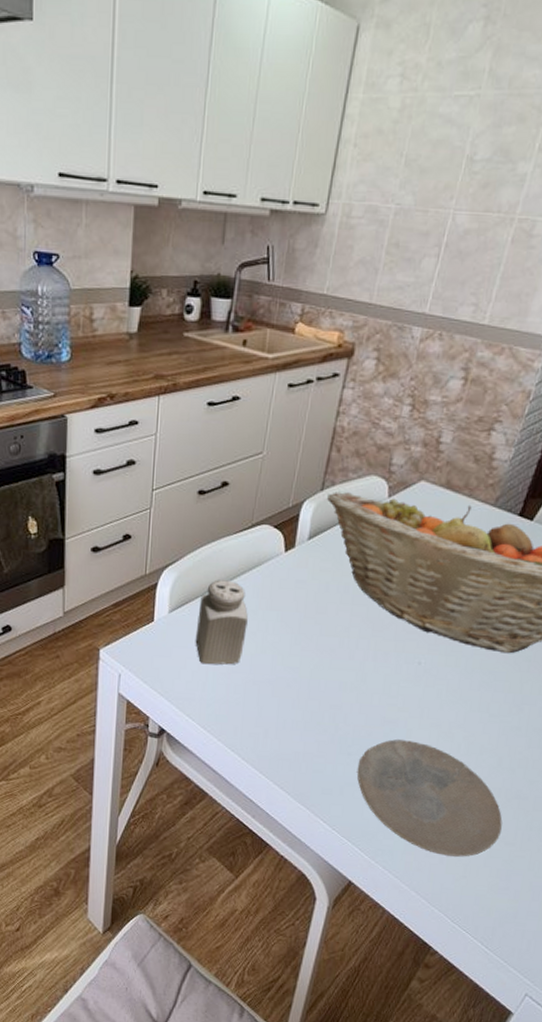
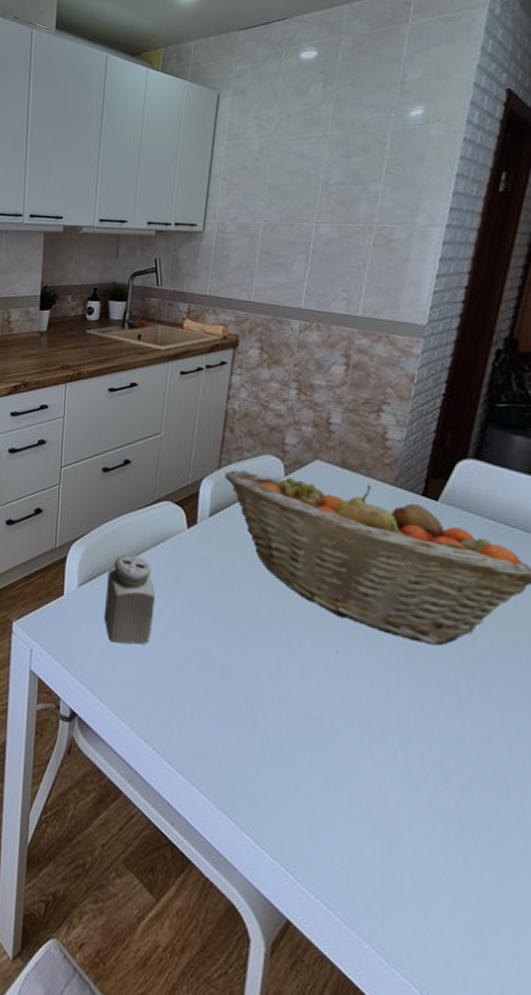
plate: present [357,739,503,857] -> none [282,740,463,901]

